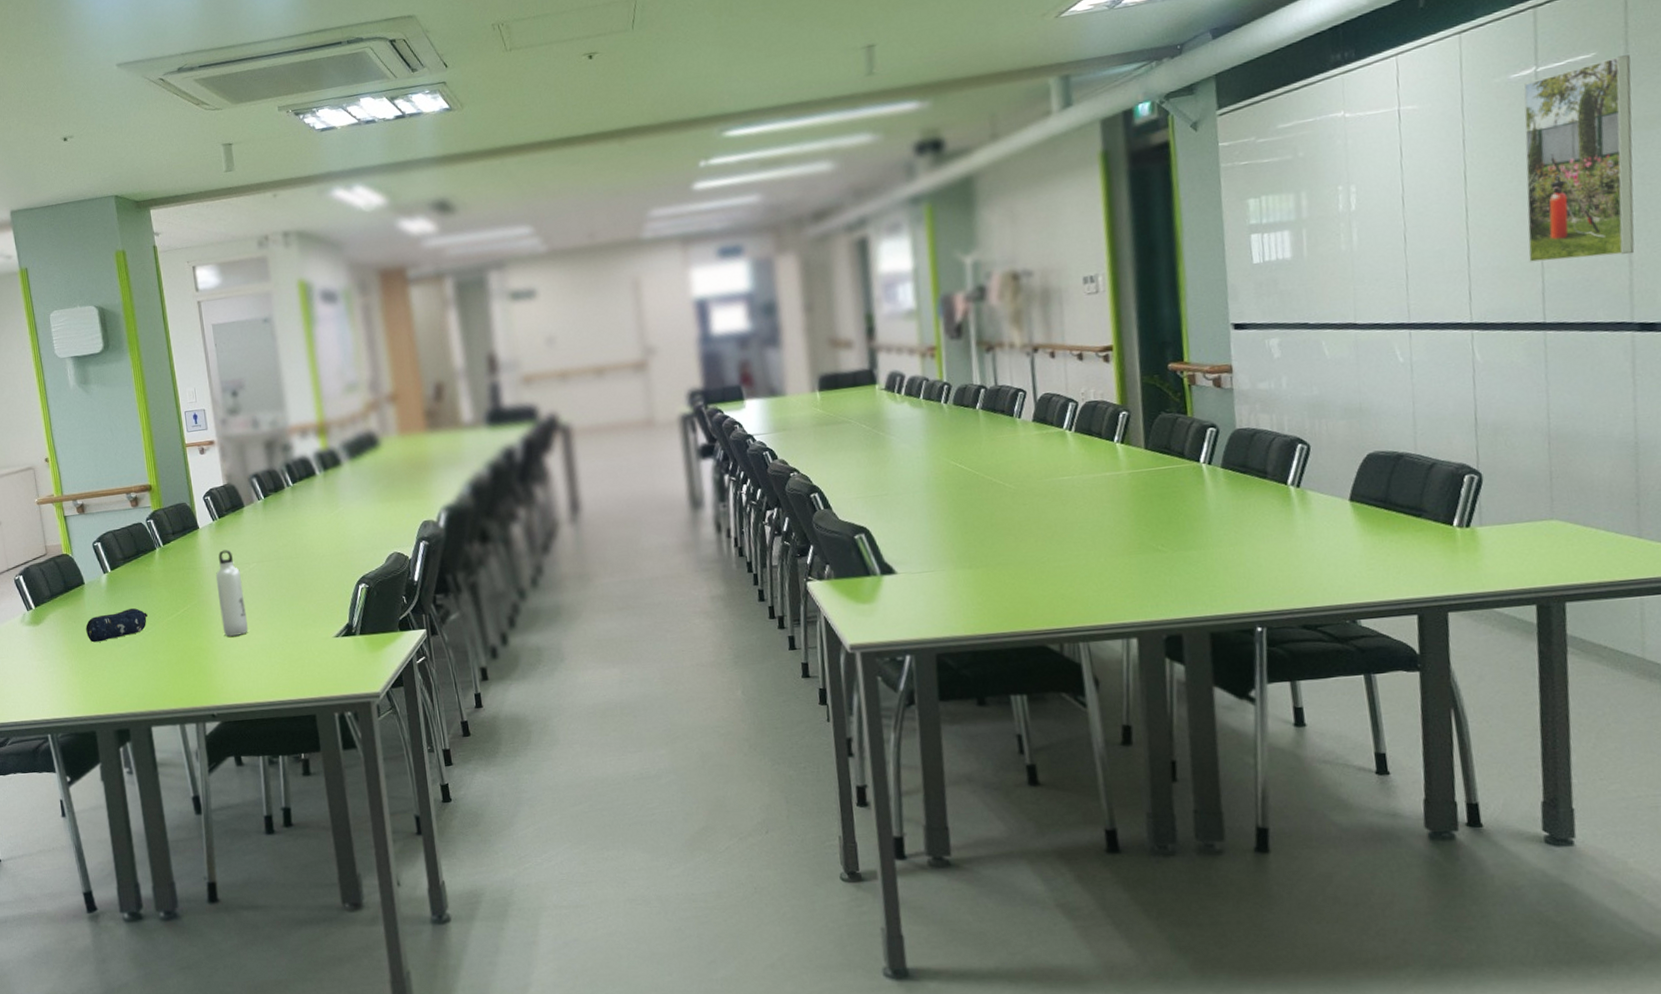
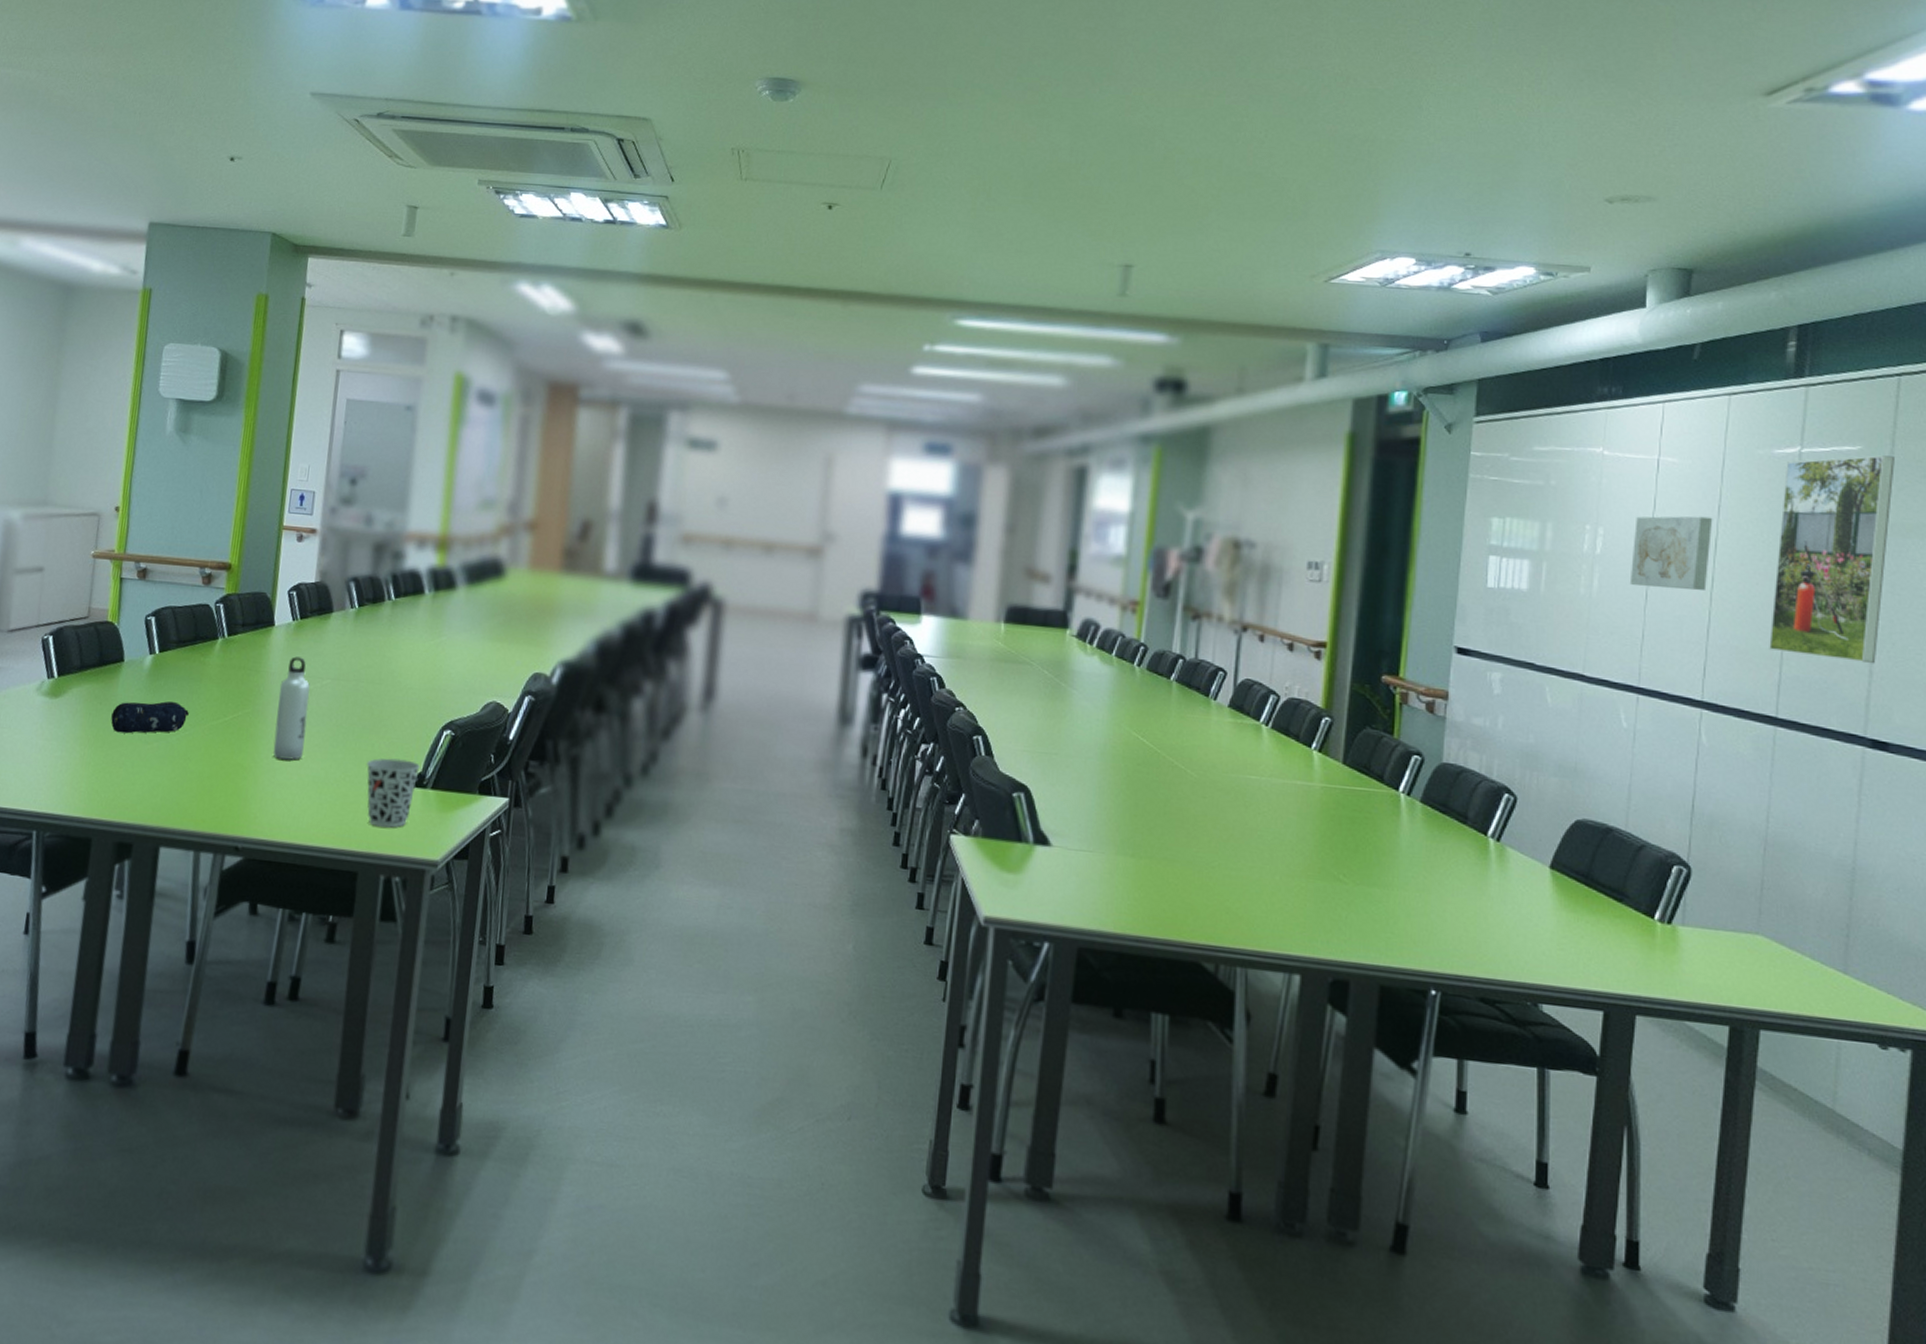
cup: none [302,615,347,675] -> present [367,758,420,828]
wall art: none [1385,152,1462,232] -> present [1629,516,1713,591]

